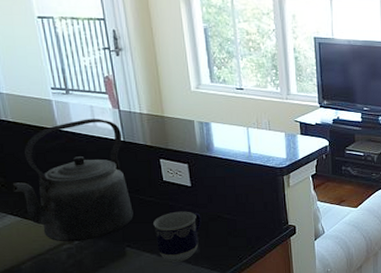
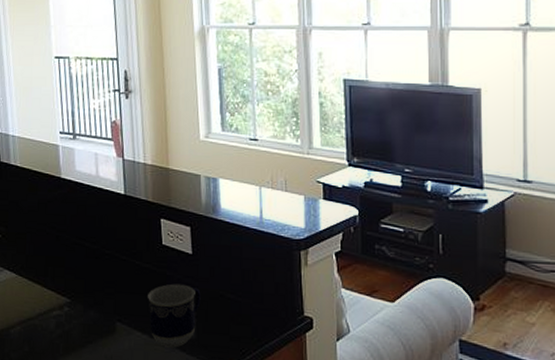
kettle: present [12,119,134,242] -> none [12,167,128,309]

